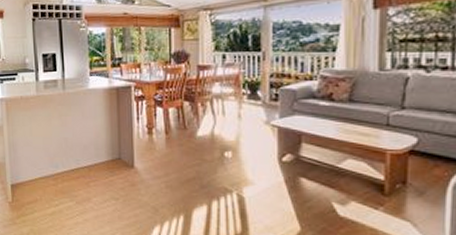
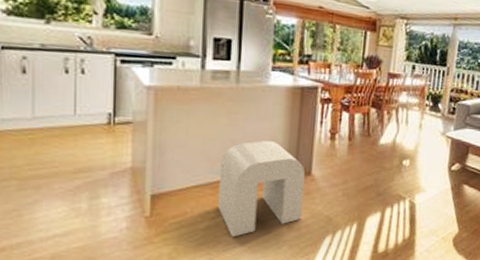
stool: none [57,138,130,223] -> present [217,140,305,237]

